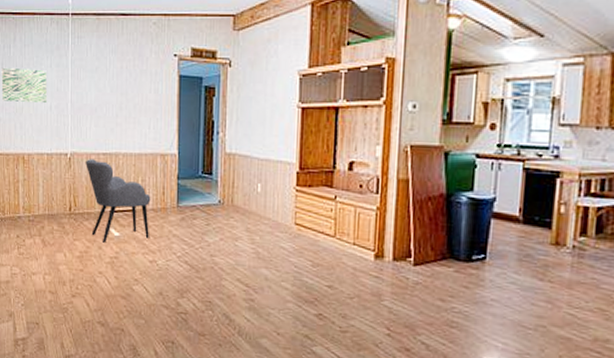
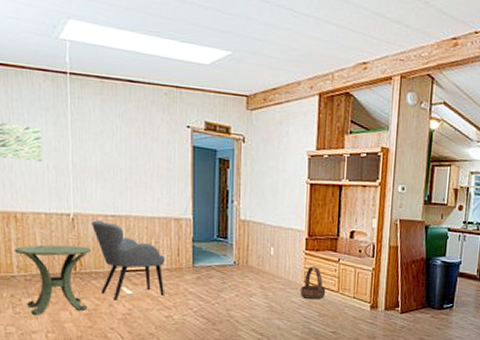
side table: none [21,185,84,256] -> present [14,244,91,315]
basket: none [291,205,321,246] -> present [301,266,326,300]

